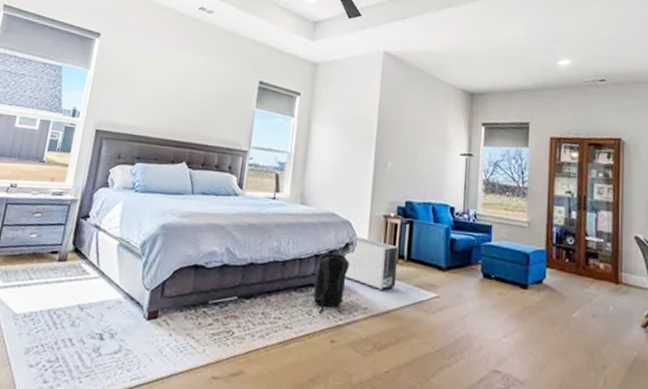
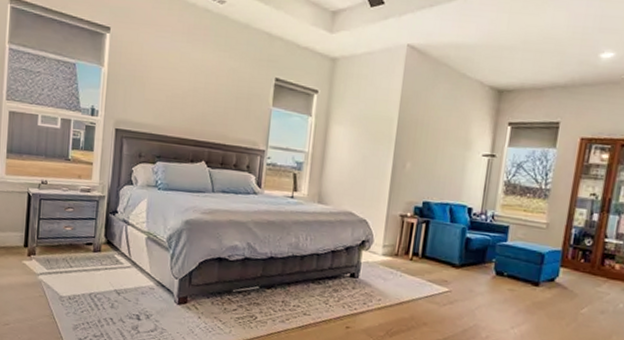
backpack: present [312,253,349,315] -> none [329,249,365,305]
air purifier: present [344,236,399,292] -> none [359,234,414,285]

